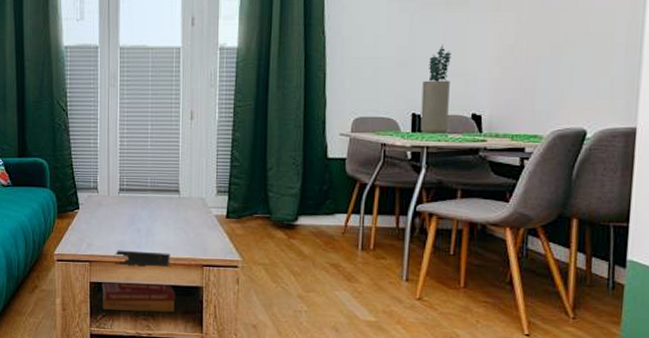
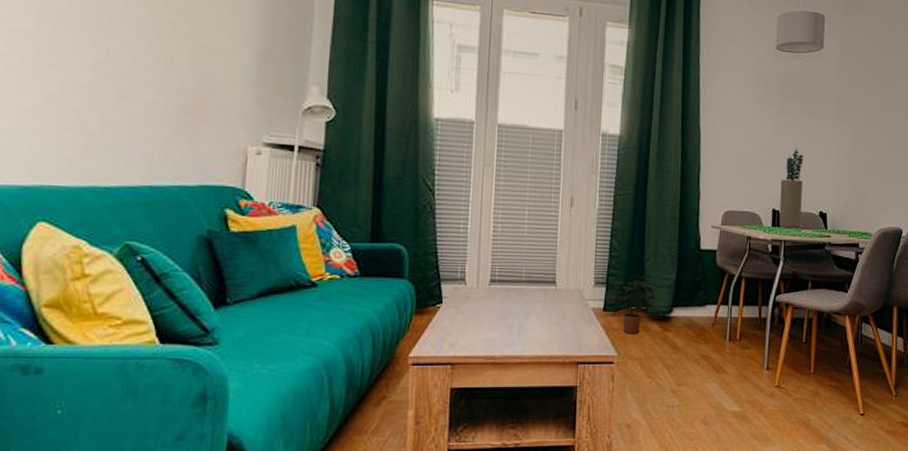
books: present [101,250,176,312] -> none [464,349,548,419]
potted plant: none [228,185,284,241] -> present [605,276,660,334]

